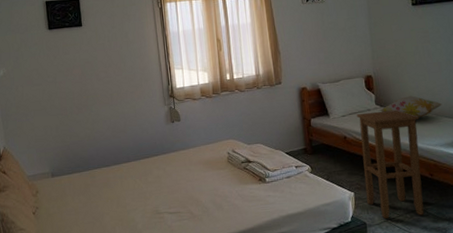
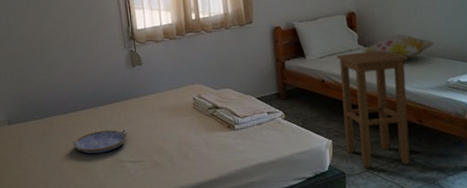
serving tray: none [112,181,167,206] -> present [71,129,128,154]

